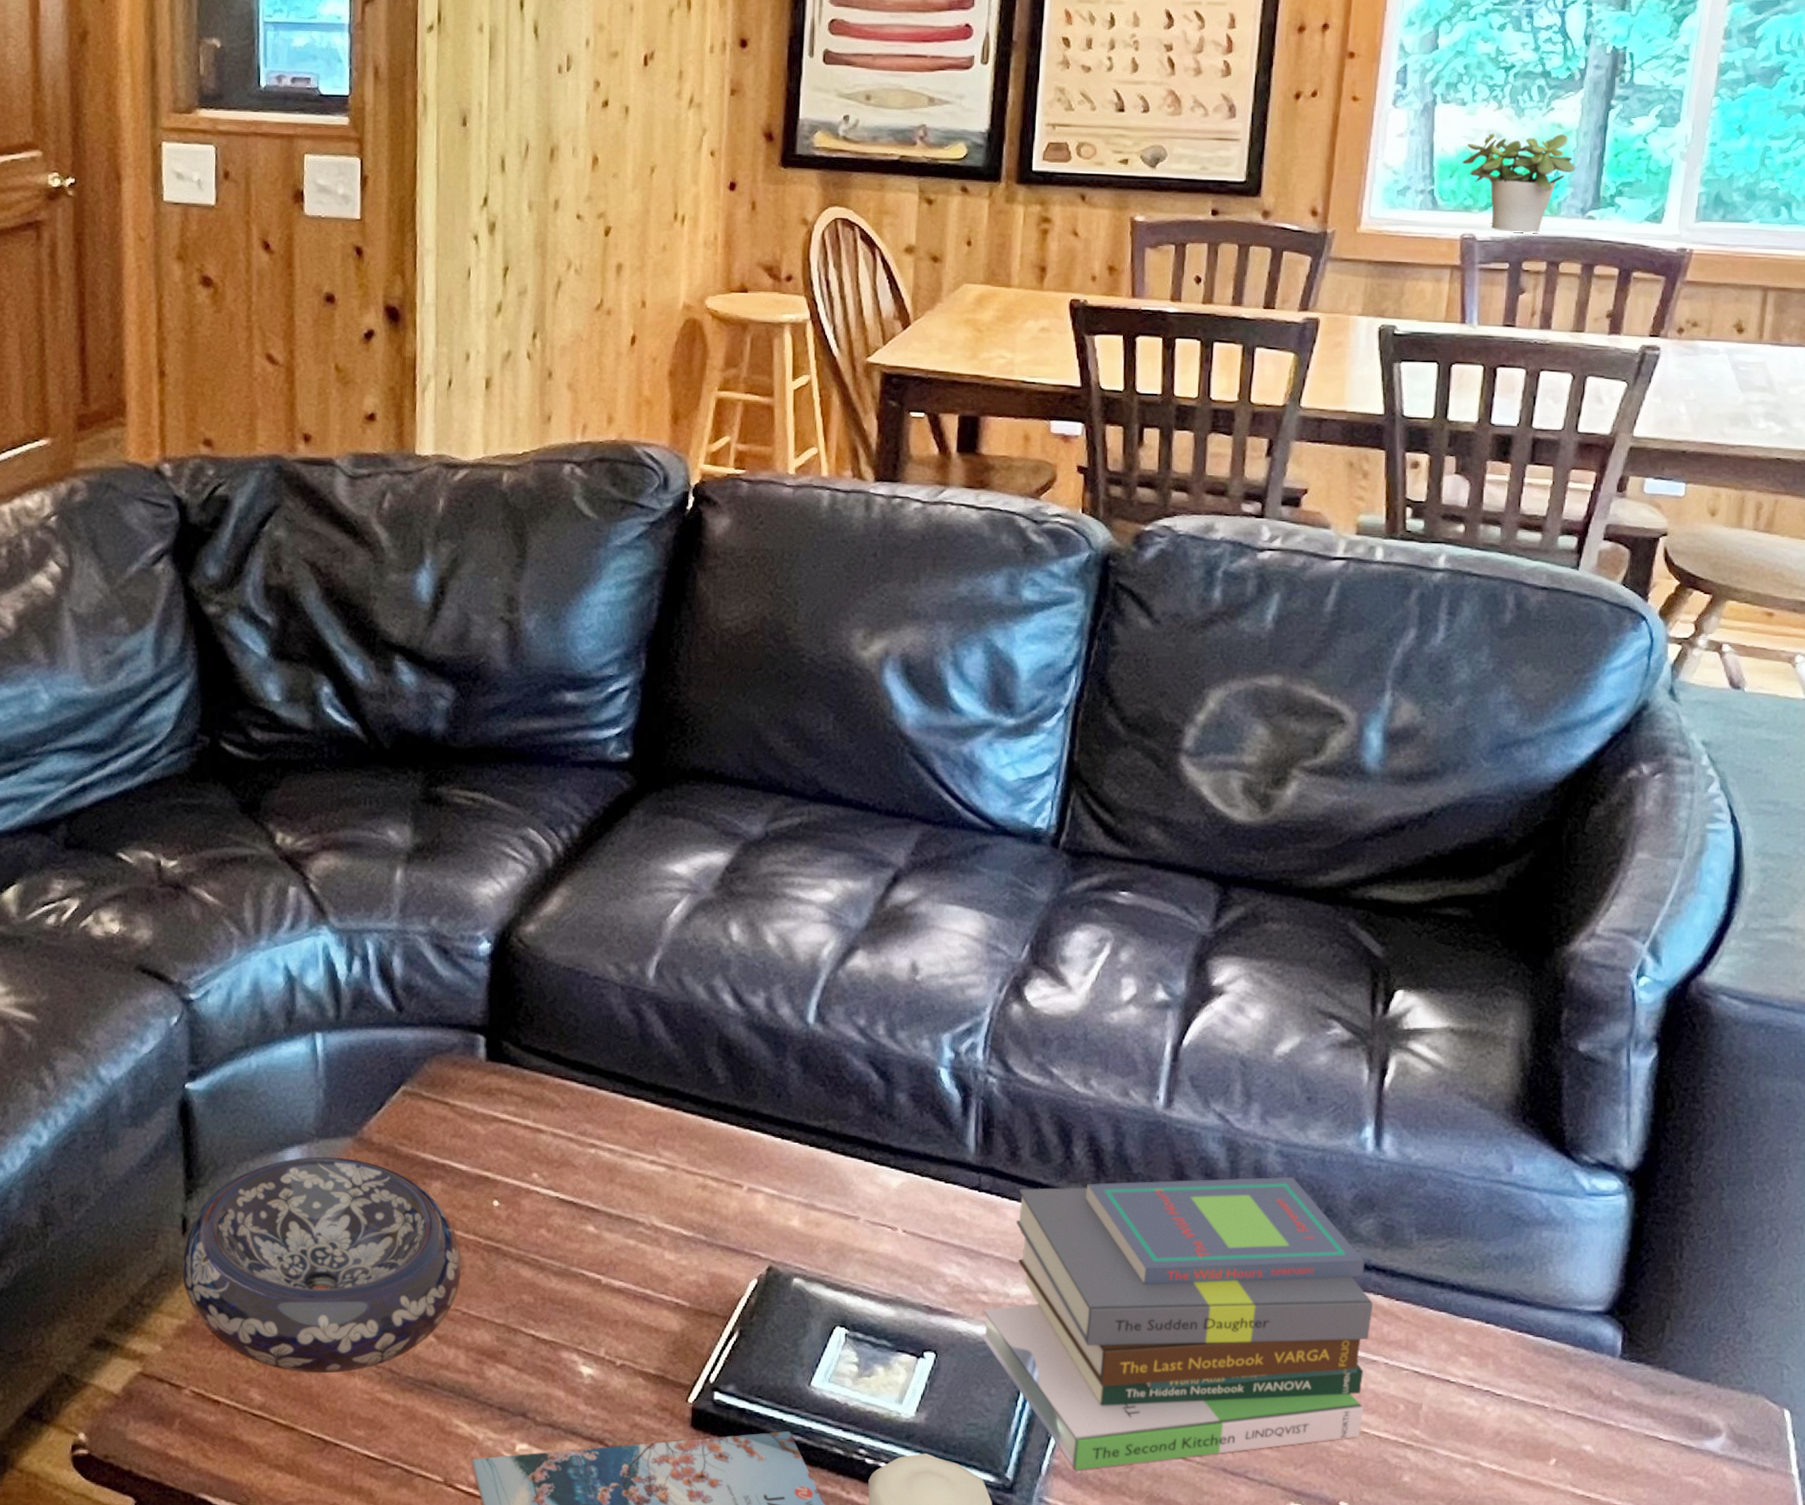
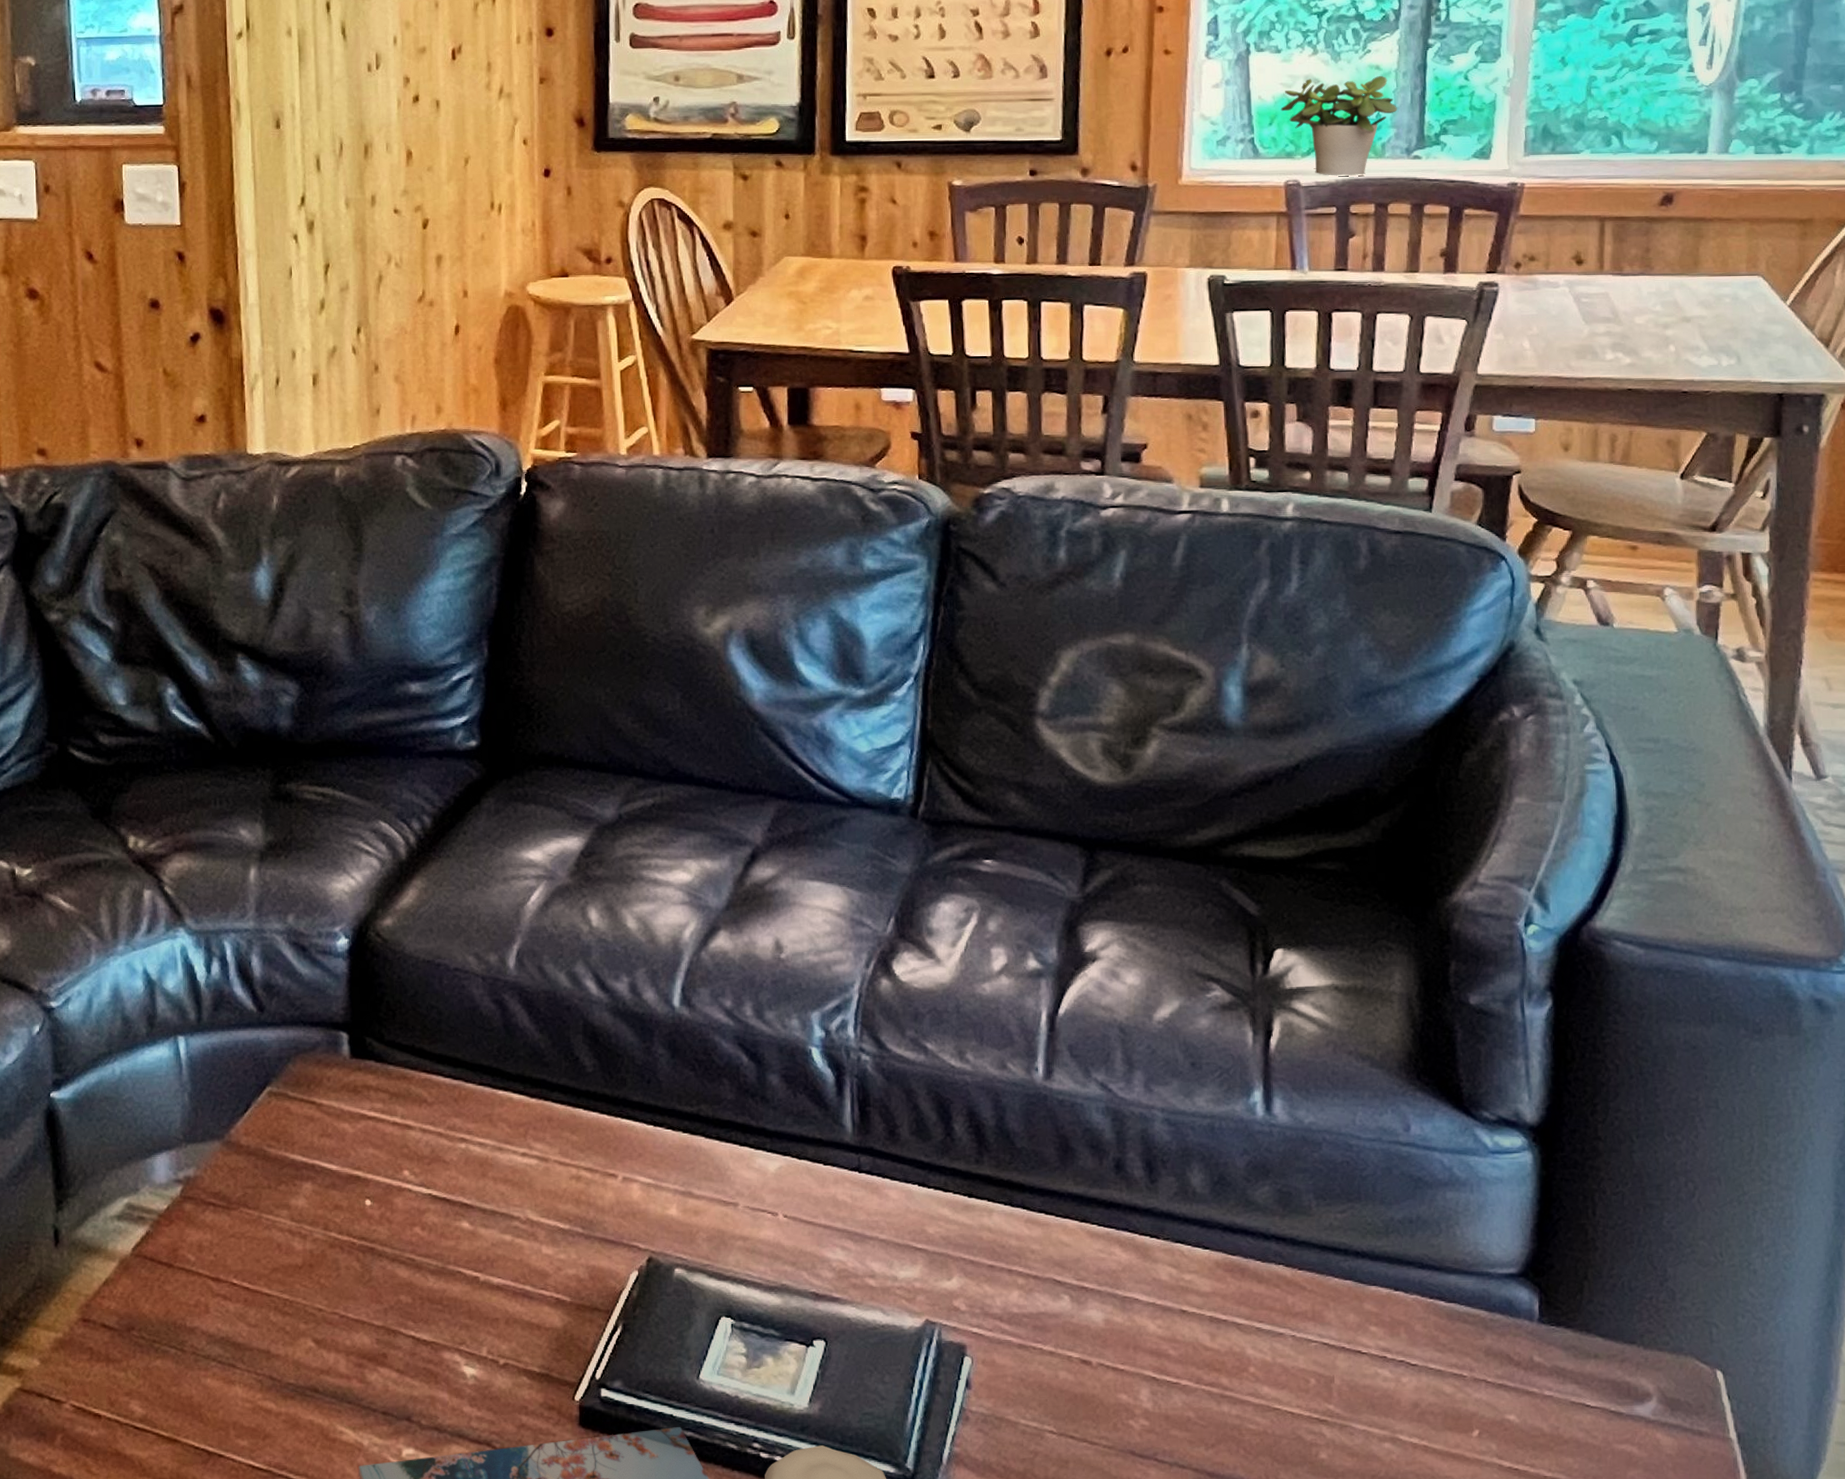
decorative bowl: present [181,1157,462,1374] -> none [55,1161,338,1383]
books: present [982,1176,1374,1470] -> none [872,1145,1276,1458]

